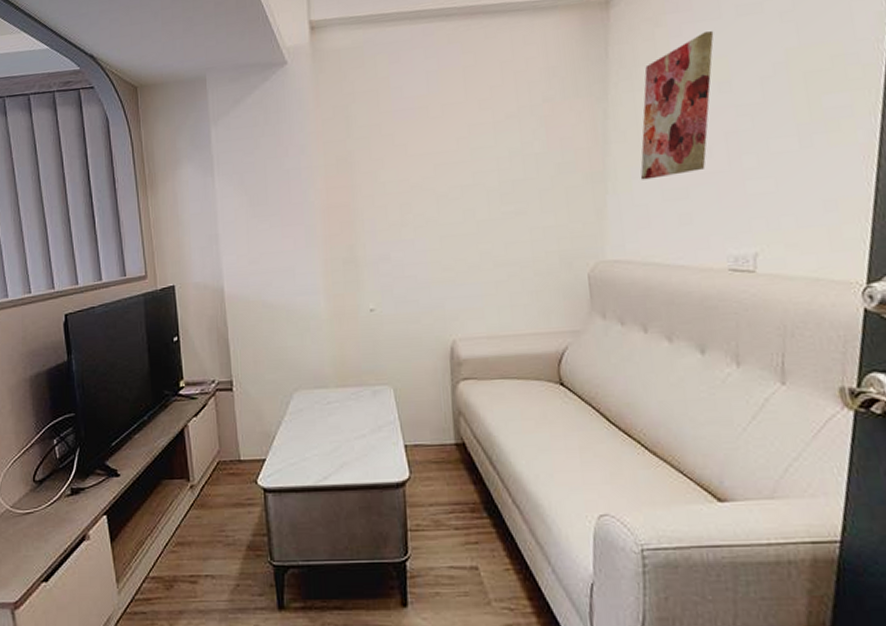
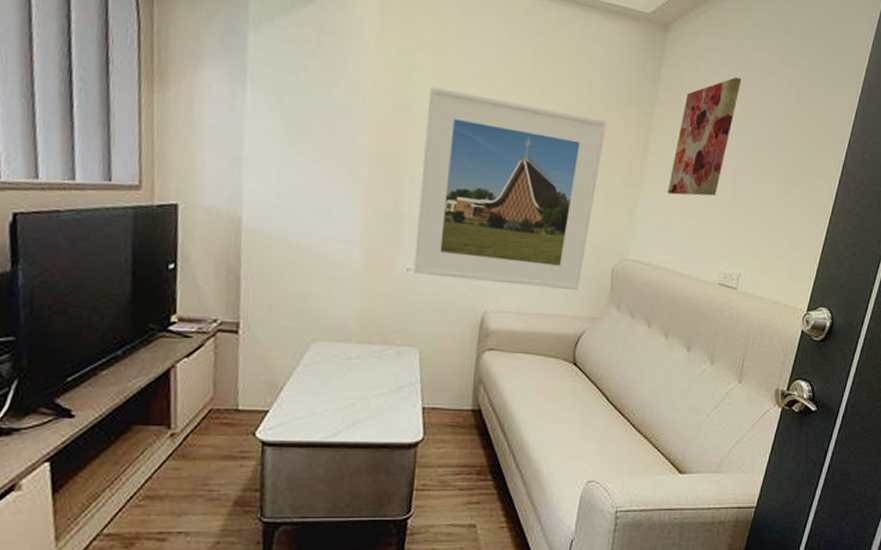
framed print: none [368,119,555,313] -> present [413,87,606,291]

